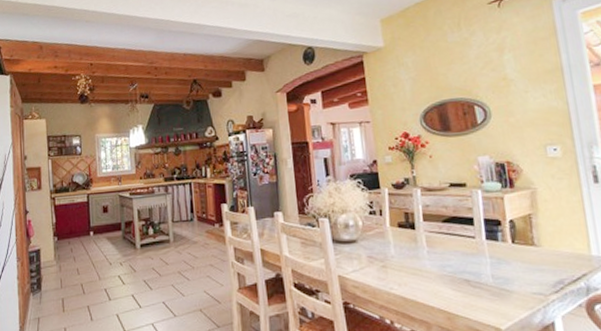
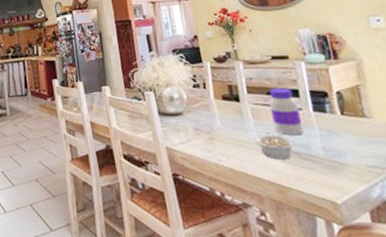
legume: none [427,258,466,288] -> present [255,130,295,160]
jar: none [444,216,475,264] -> present [269,88,304,136]

